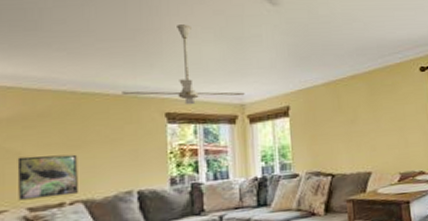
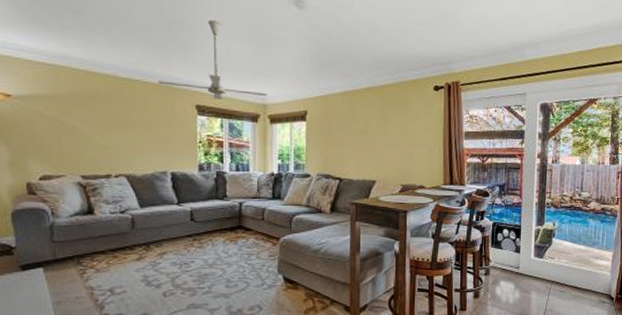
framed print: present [17,154,78,201] -> none [71,131,121,169]

